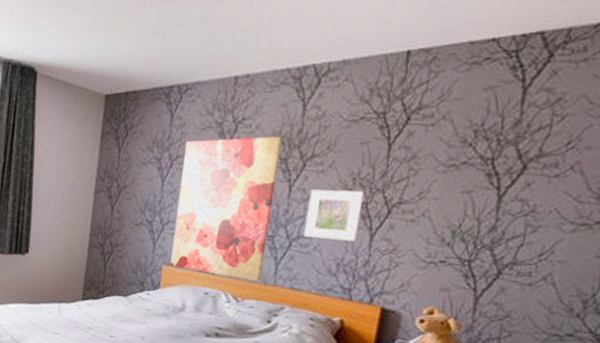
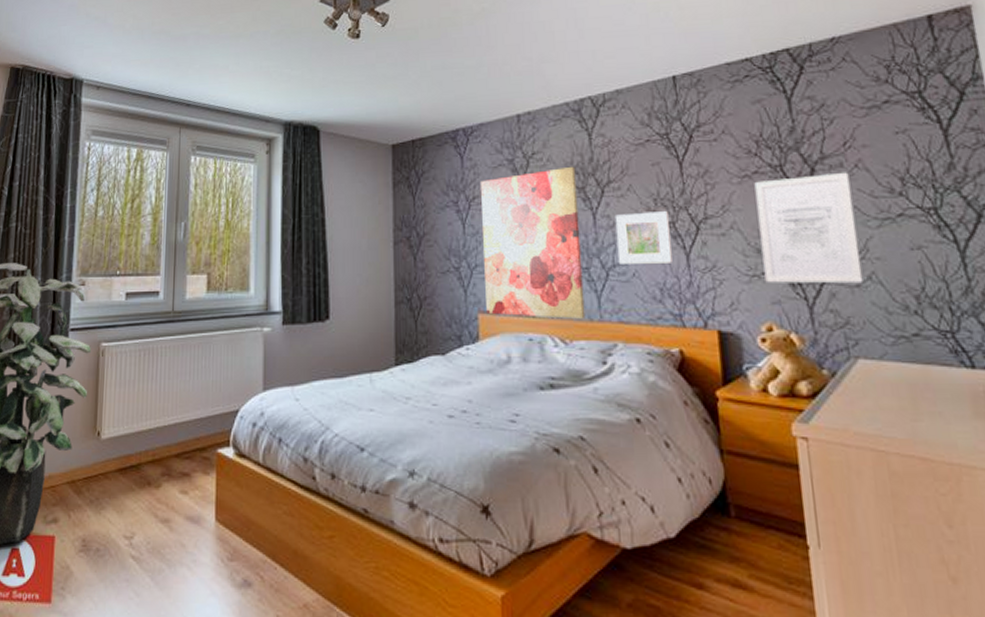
wall art: none [440,172,561,283] -> present [754,172,863,284]

